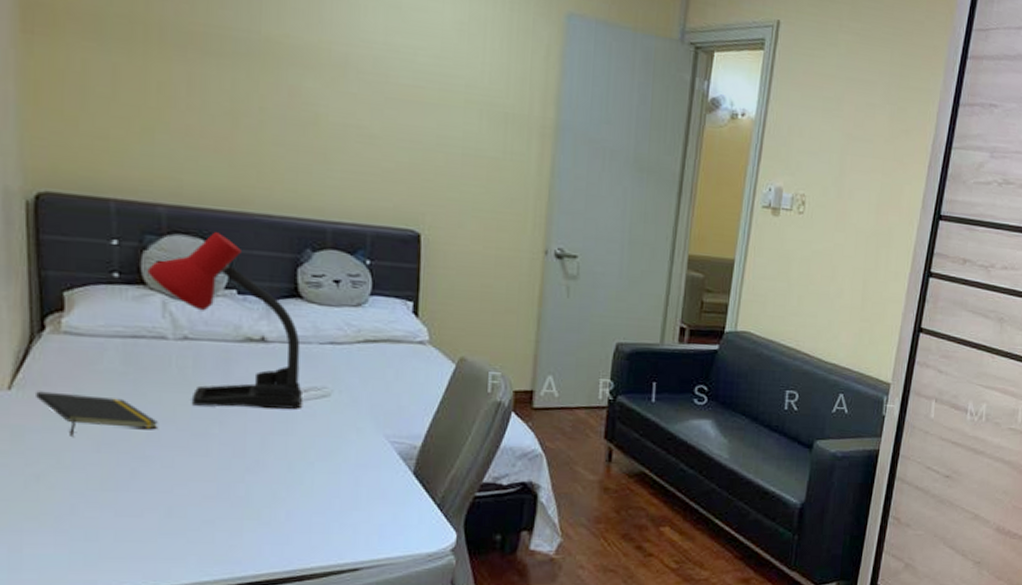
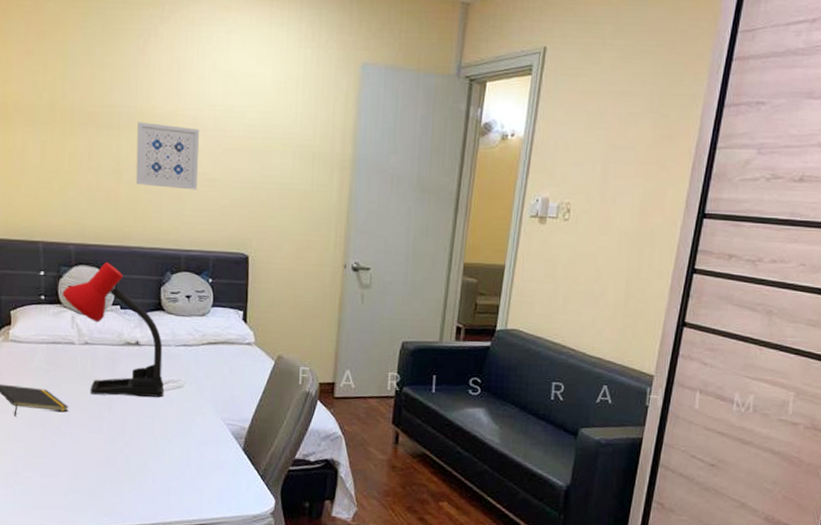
wall art: none [259,51,353,147] -> present [135,122,200,190]

